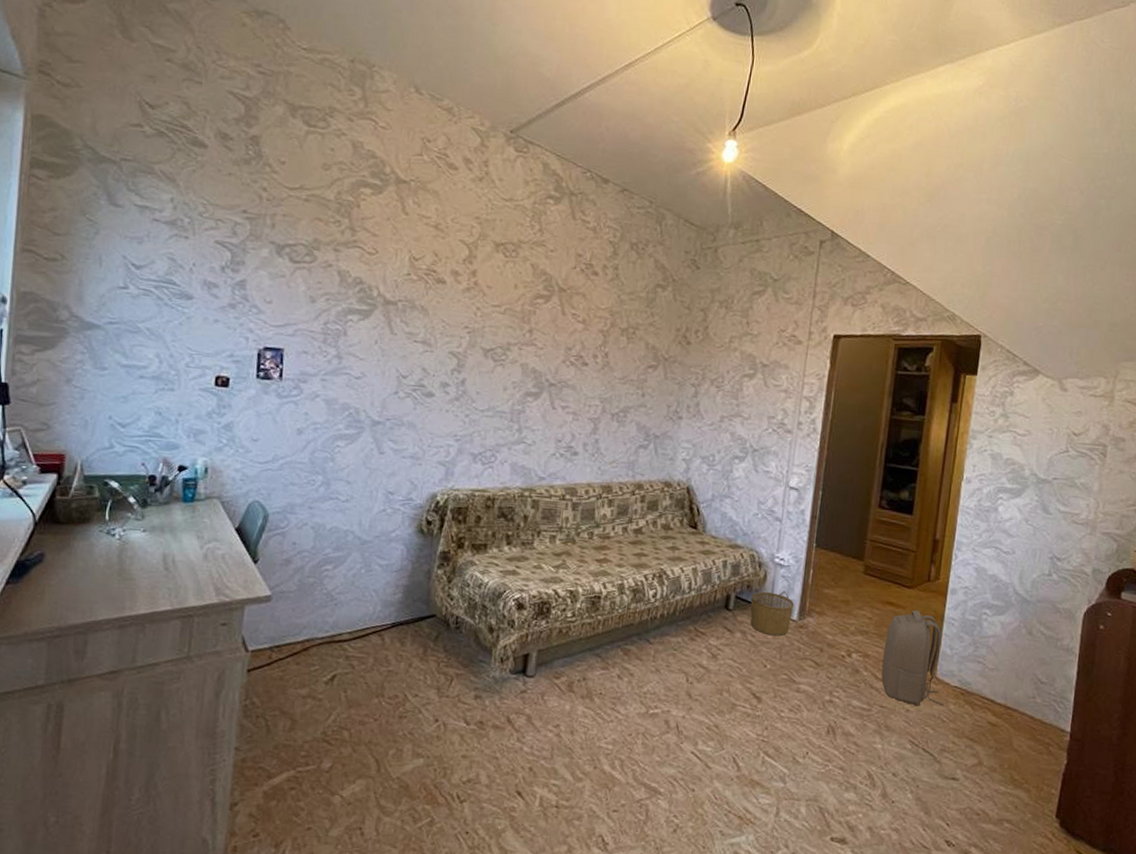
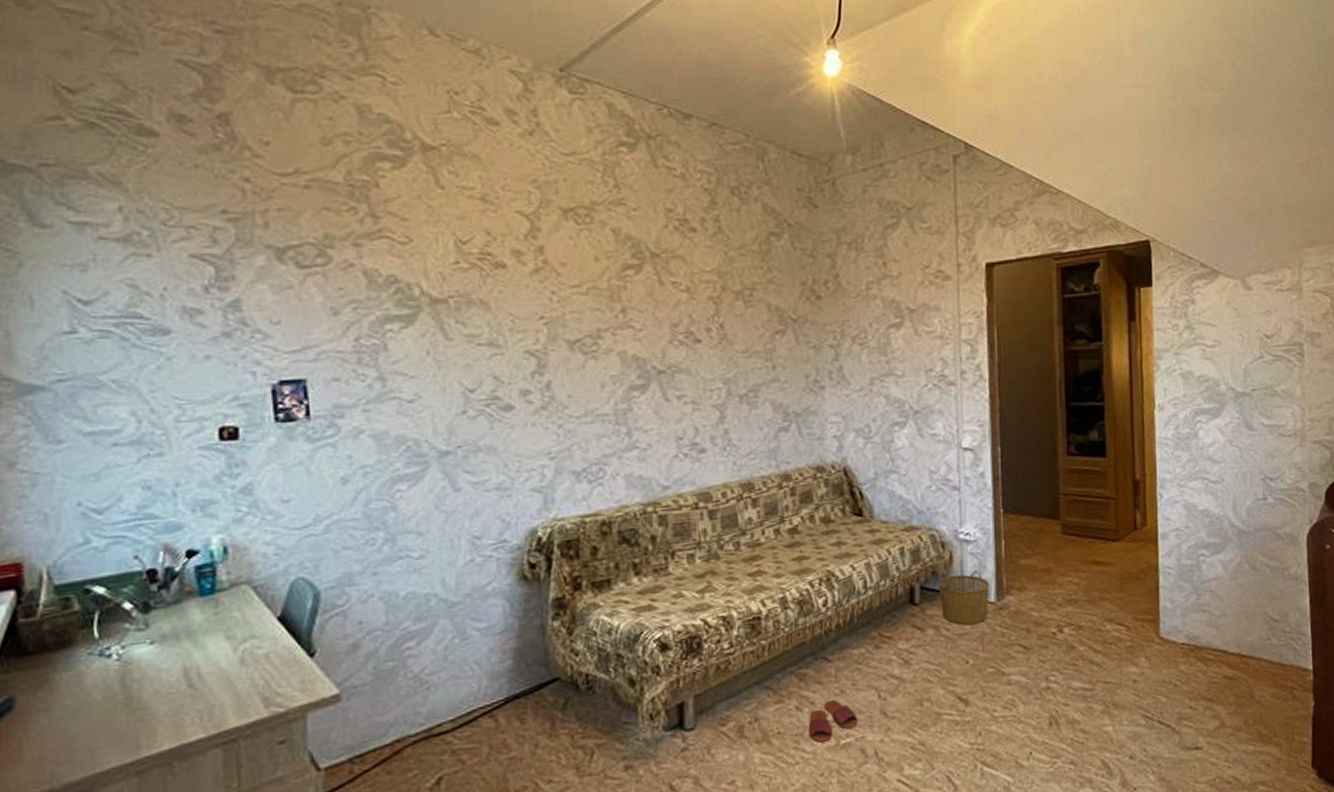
slippers: none [624,675,666,709] -> present [808,699,857,743]
backpack: present [881,609,944,706] -> none [1097,564,1174,674]

